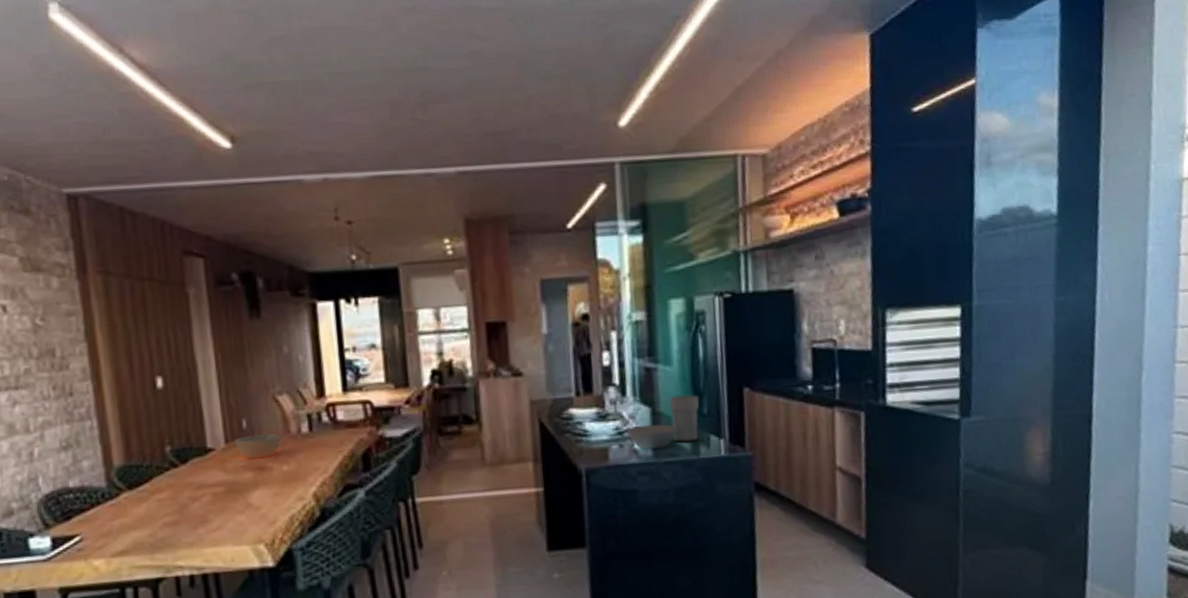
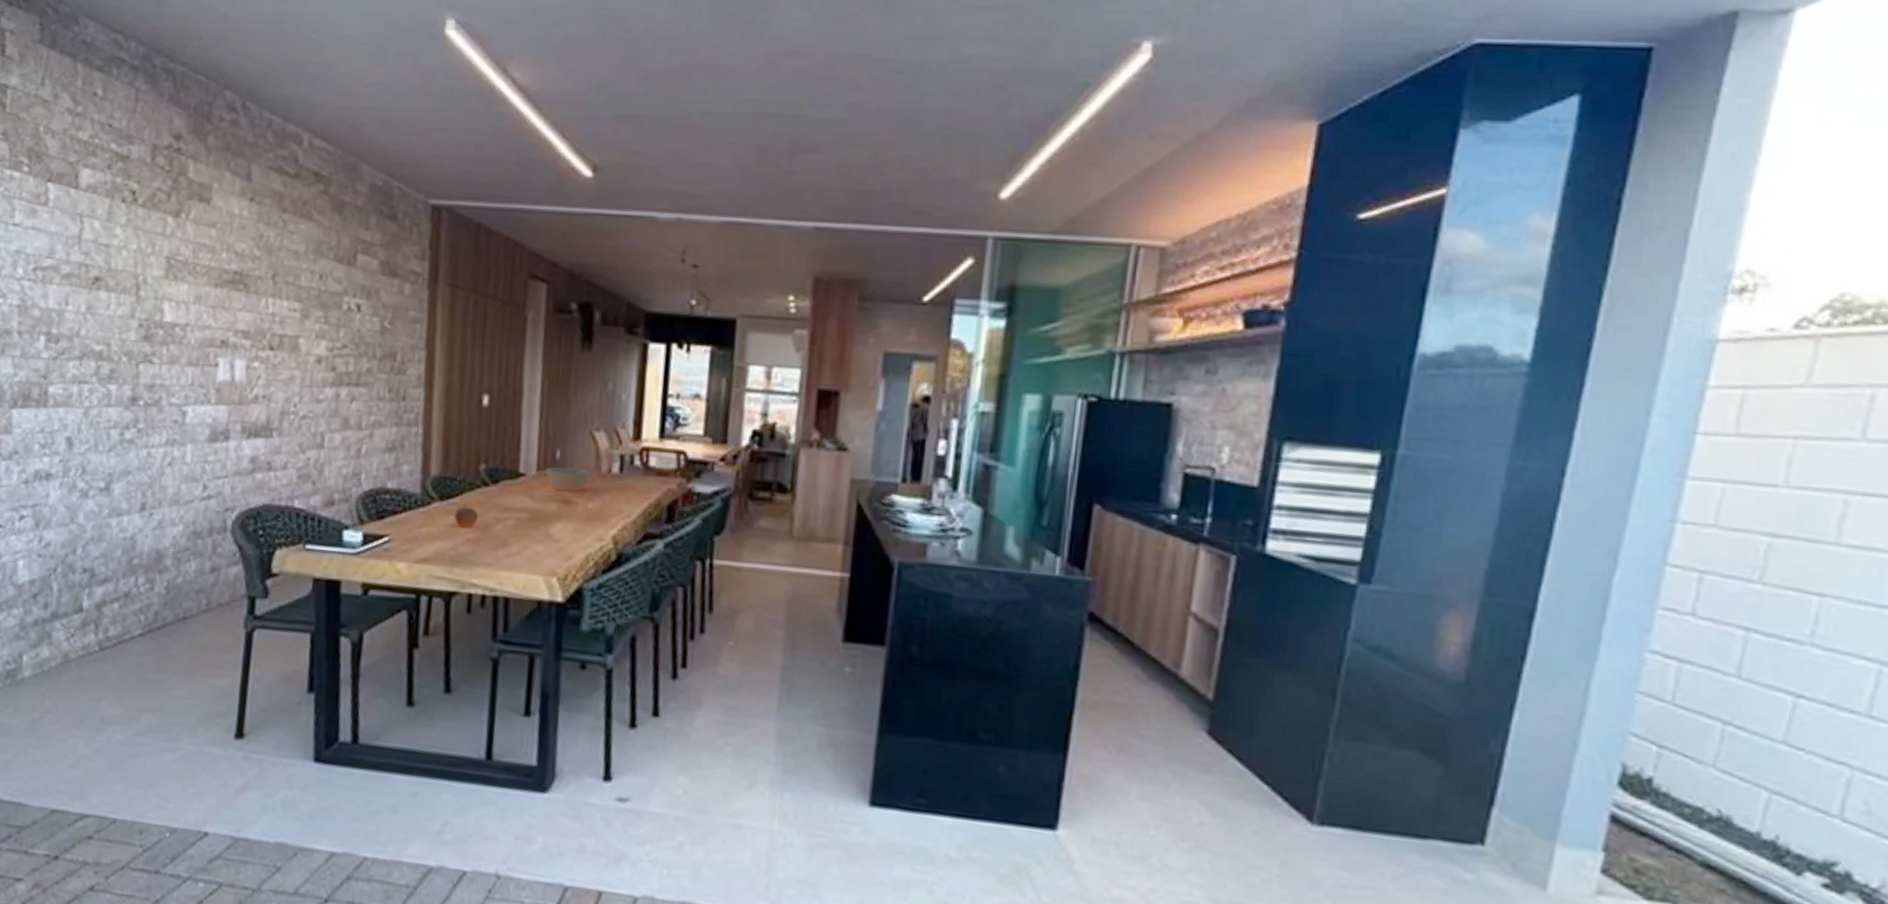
fruit: none [147,490,172,513] -> present [454,505,478,528]
soup bowl: present [626,424,677,450] -> none [951,526,1008,556]
cup: present [669,395,700,444] -> none [1003,500,1041,555]

